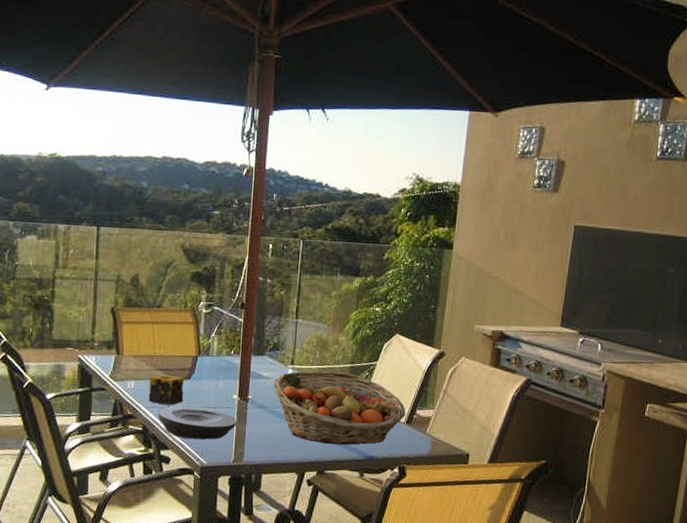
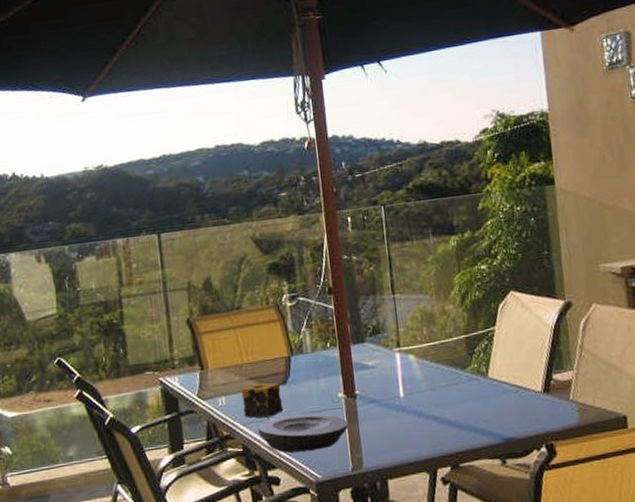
fruit basket: present [273,370,406,446] -> none [380,345,541,432]

